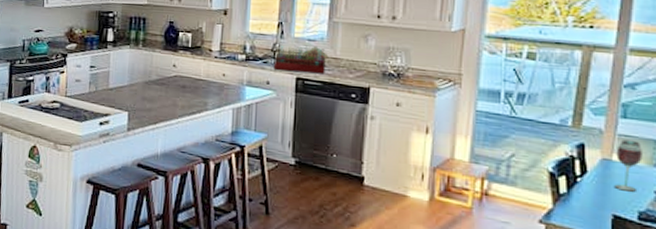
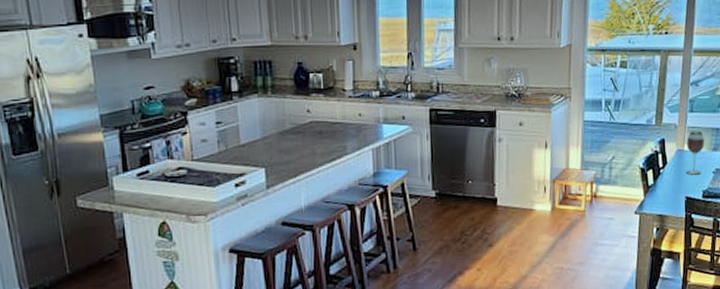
dish rack: present [273,45,327,74] -> none [407,75,456,104]

